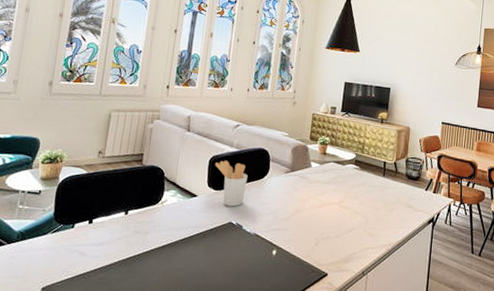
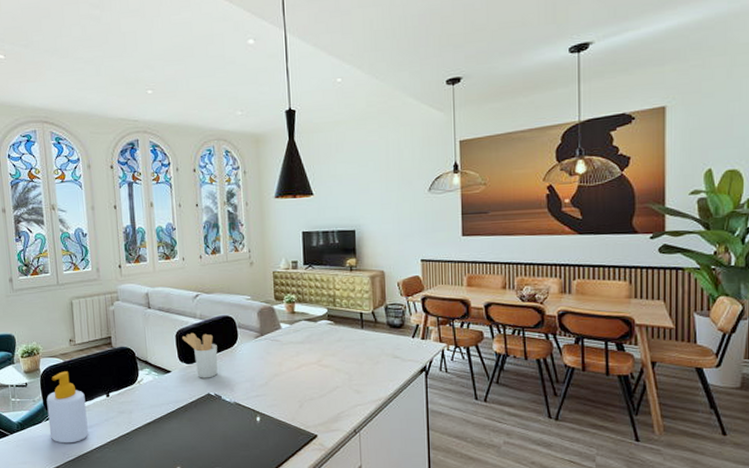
soap bottle: none [52,183,102,260] -> present [46,371,88,444]

